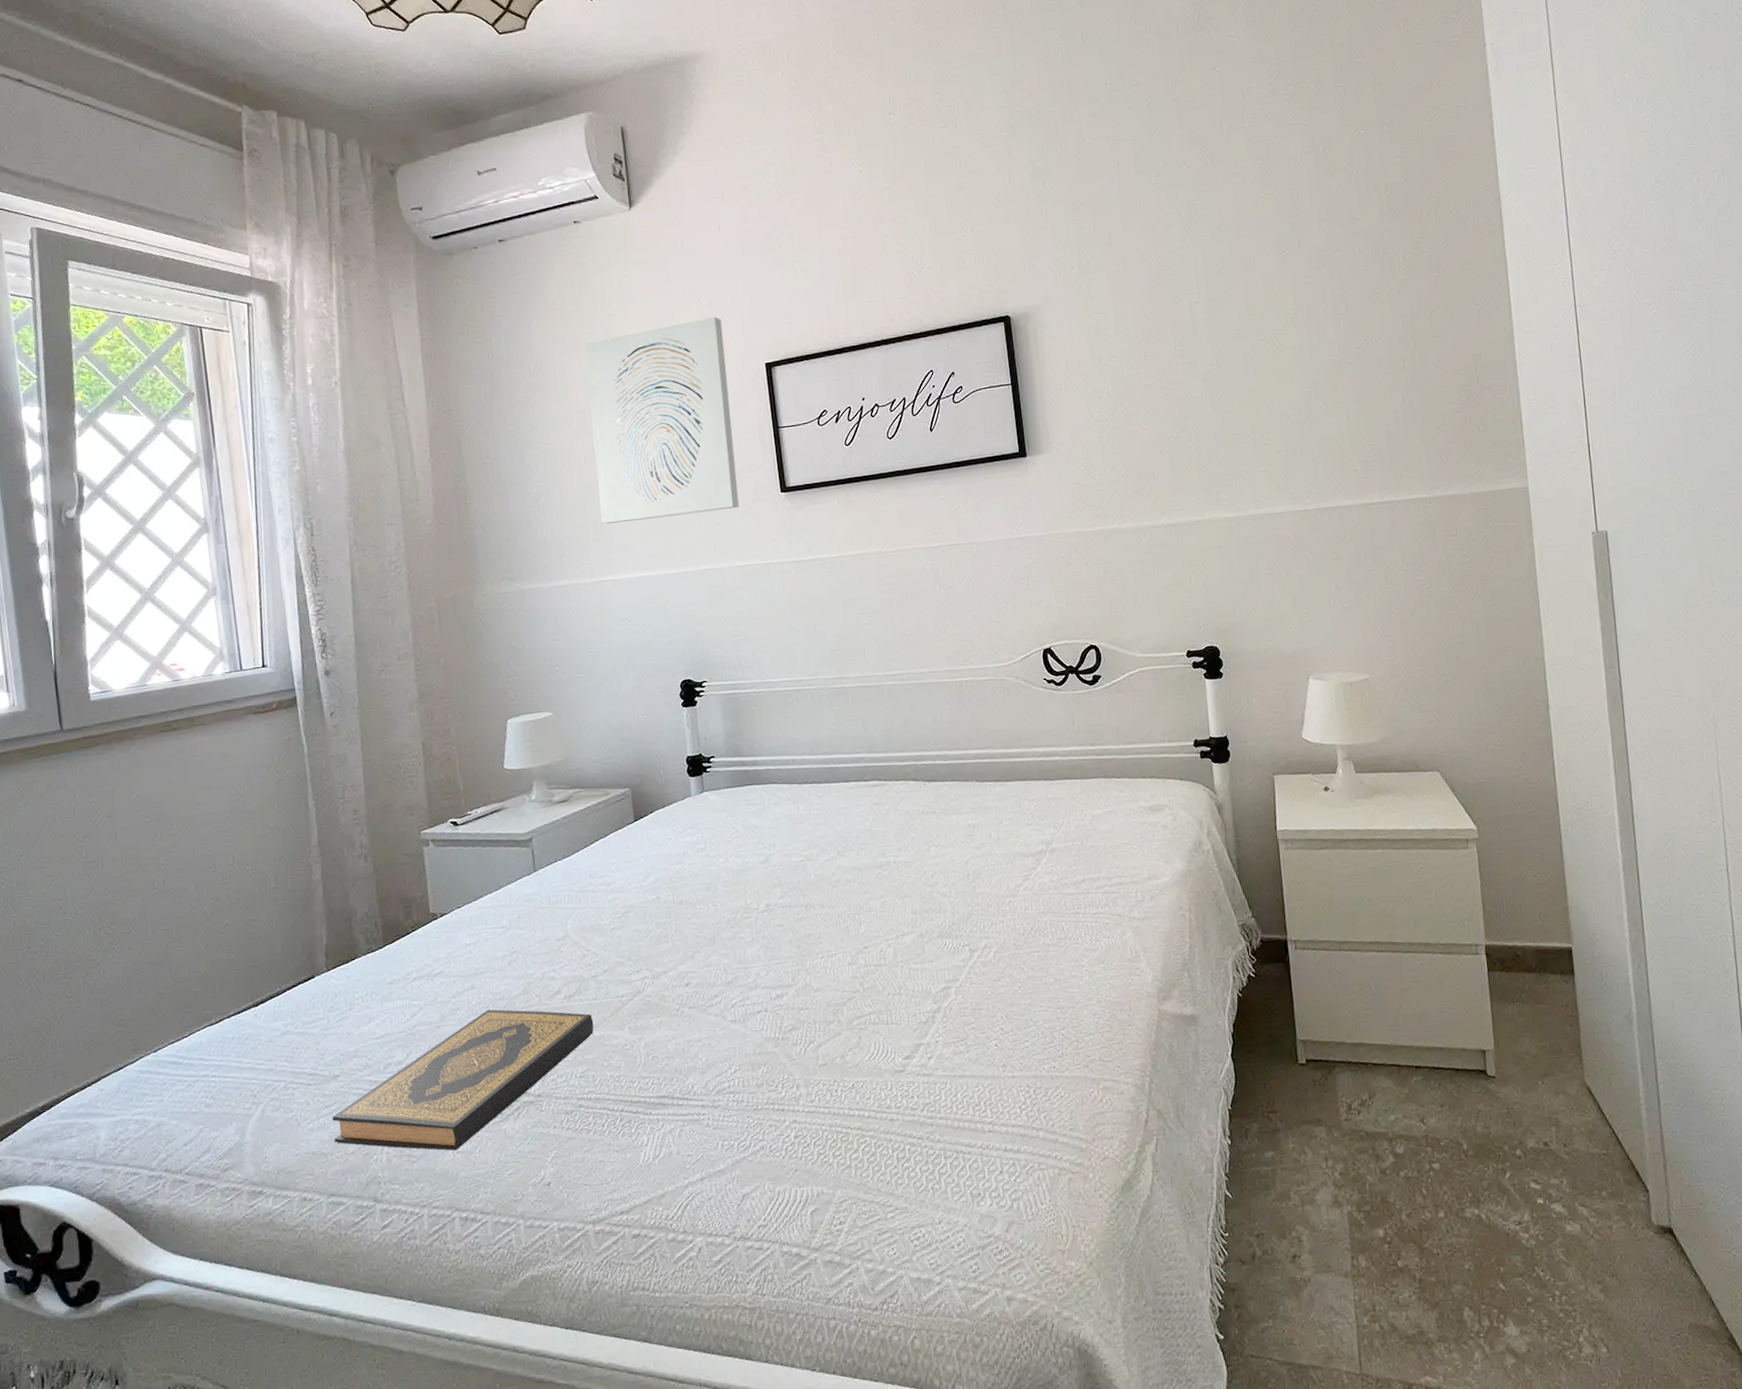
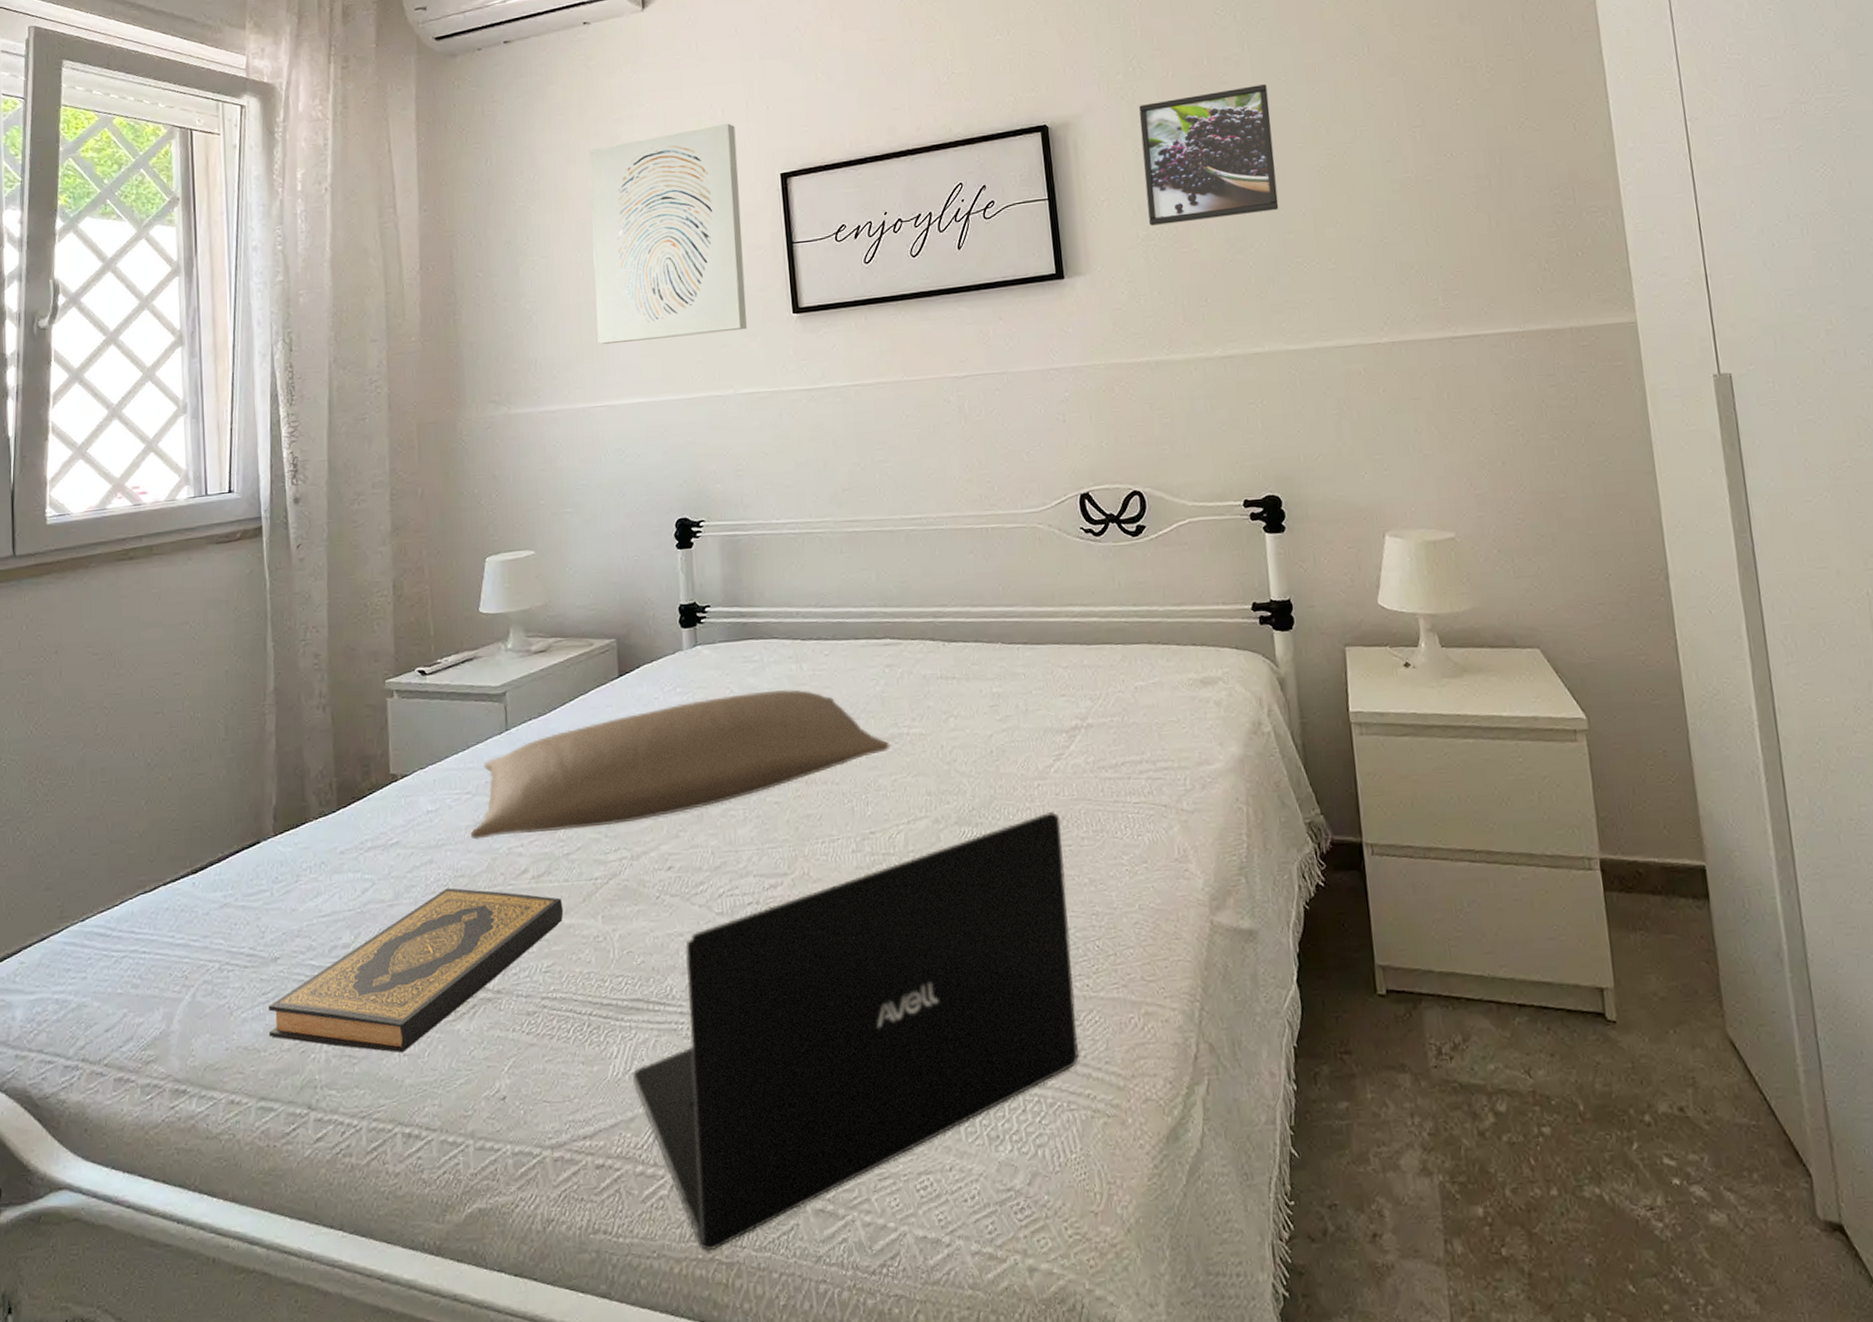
pillow: none [506,827,879,967] -> present [470,689,889,840]
laptop: none [662,924,1048,1300] -> present [633,812,1079,1252]
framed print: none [1093,276,1218,407] -> present [1139,84,1279,226]

